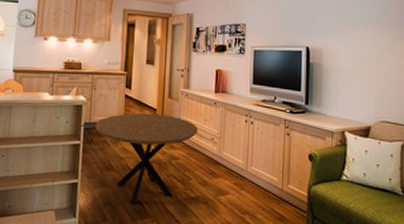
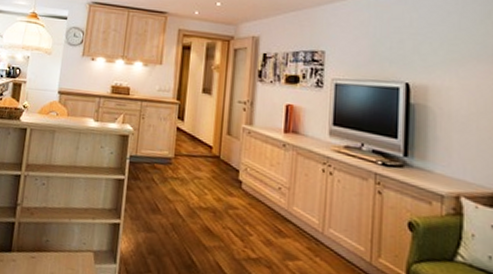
dining table: present [95,113,198,205] -> none [142,149,262,258]

